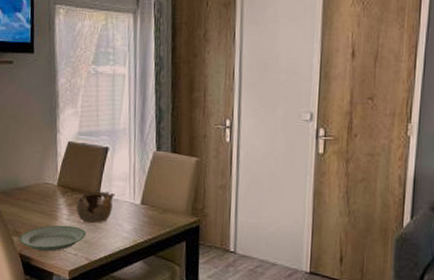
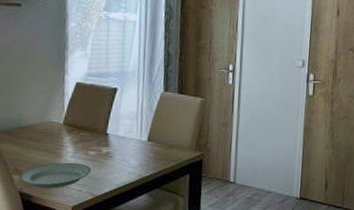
teapot: present [77,191,115,224] -> none [83,129,122,160]

